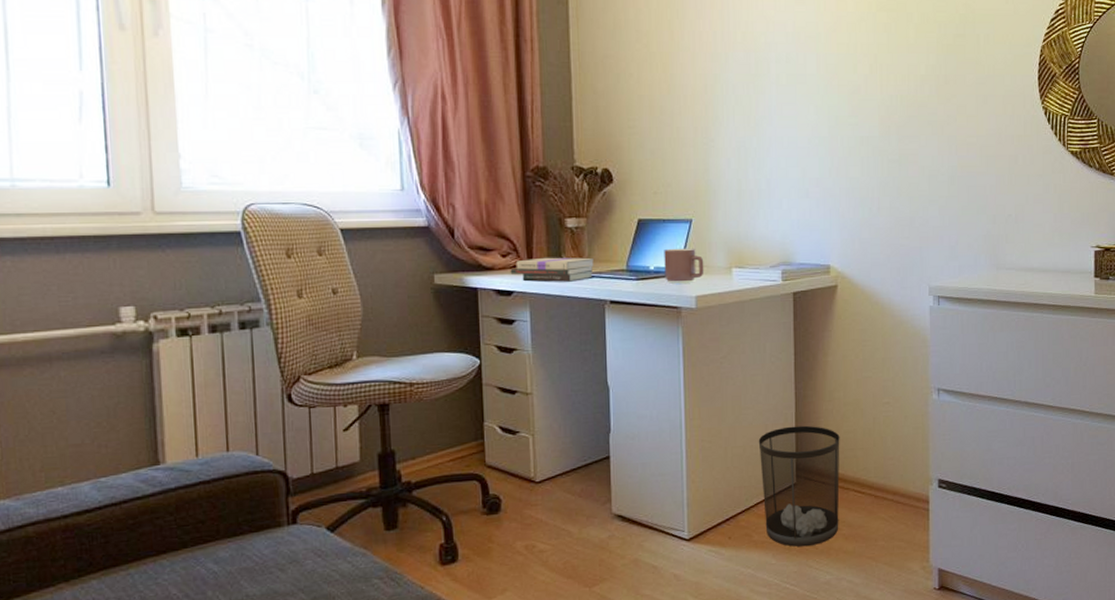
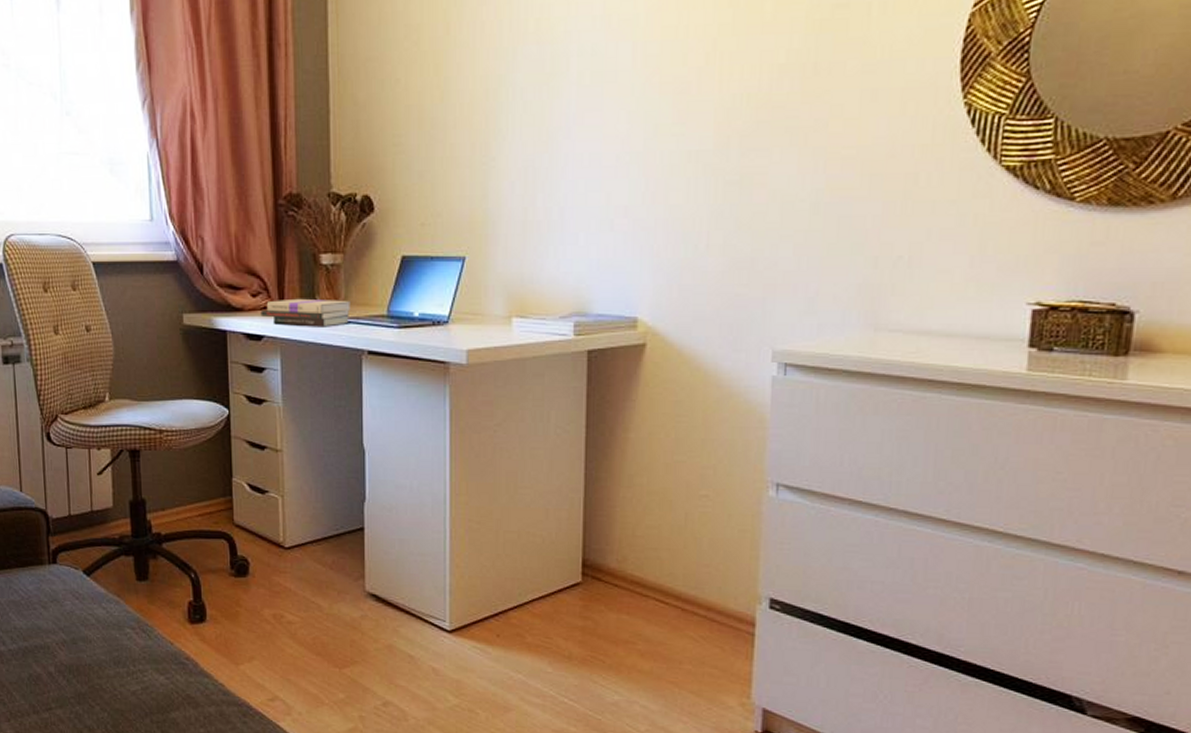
mug: present [664,248,704,284] -> none [431,291,478,334]
waste bin: present [758,425,840,547] -> none [536,513,640,659]

